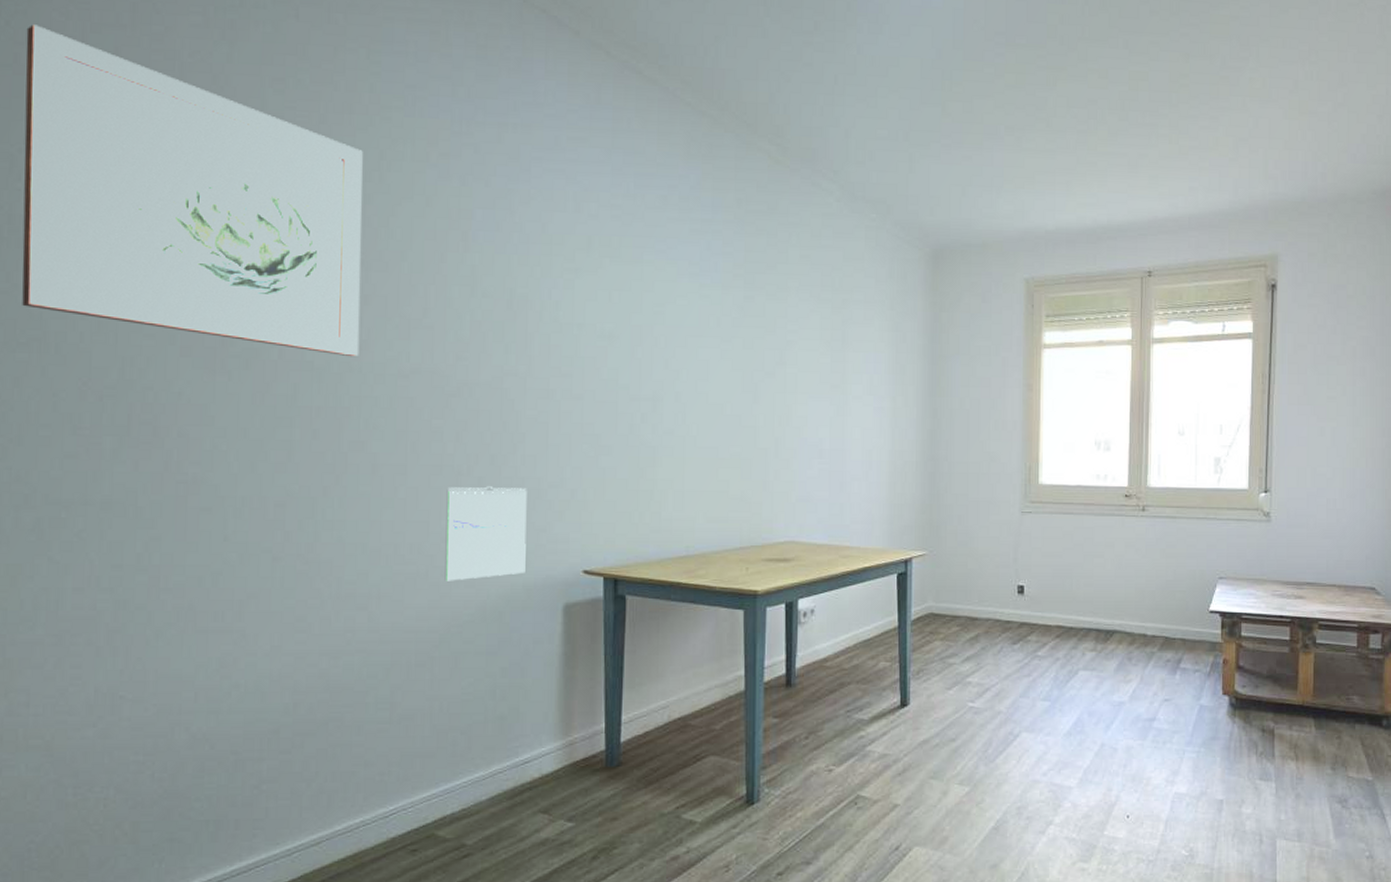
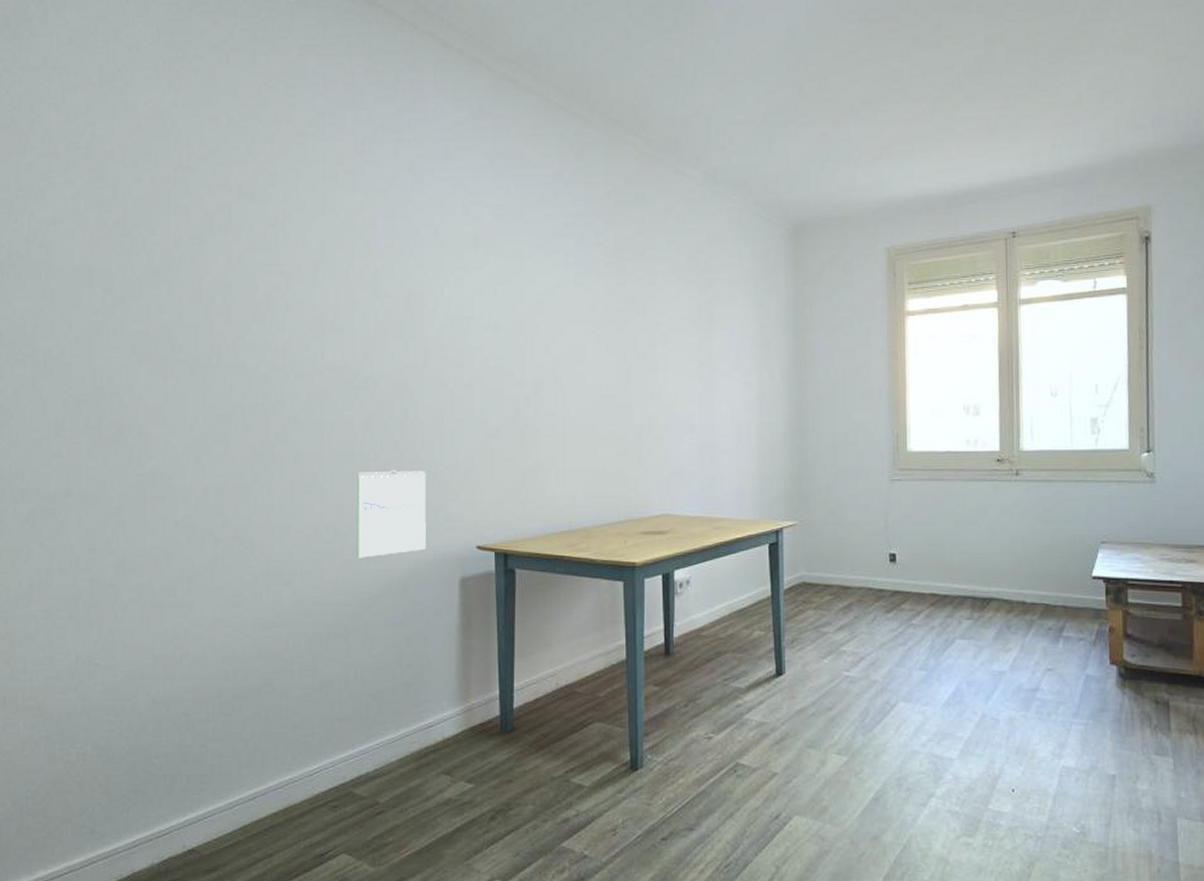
wall art: present [22,24,363,357] -> none [19,91,283,358]

